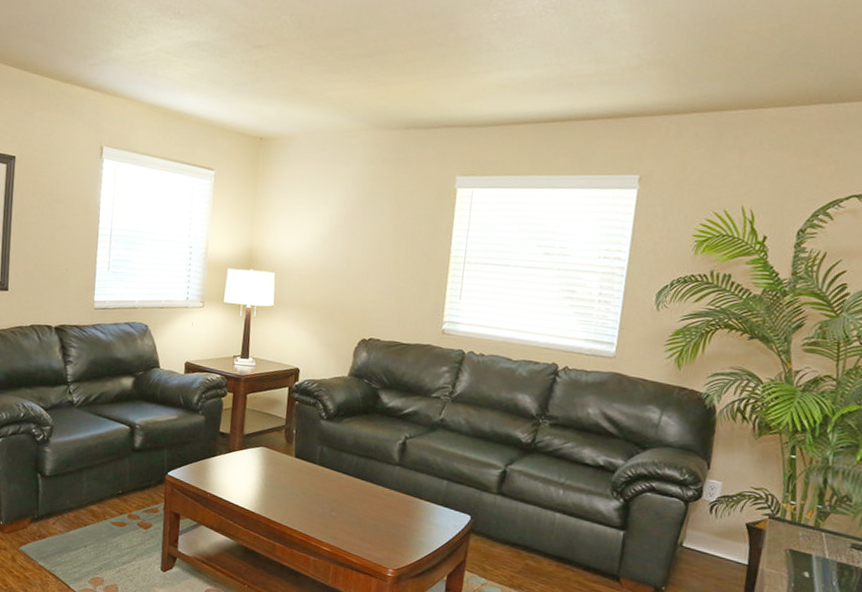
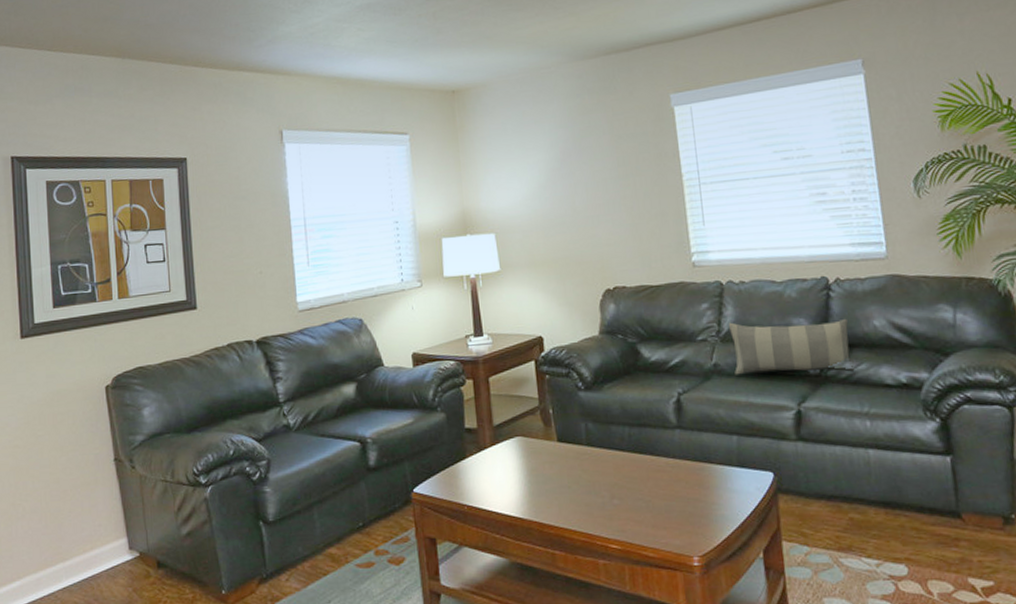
pillow: none [457,387,566,448] -> present [728,318,855,375]

